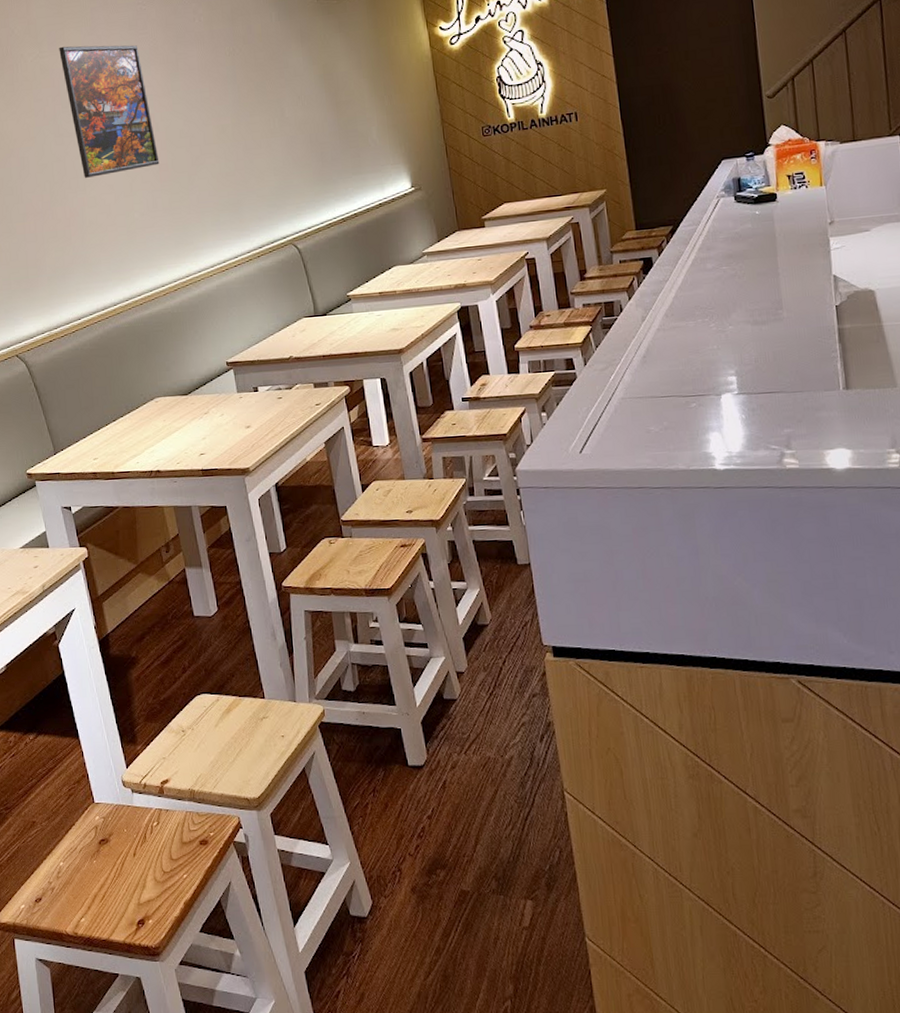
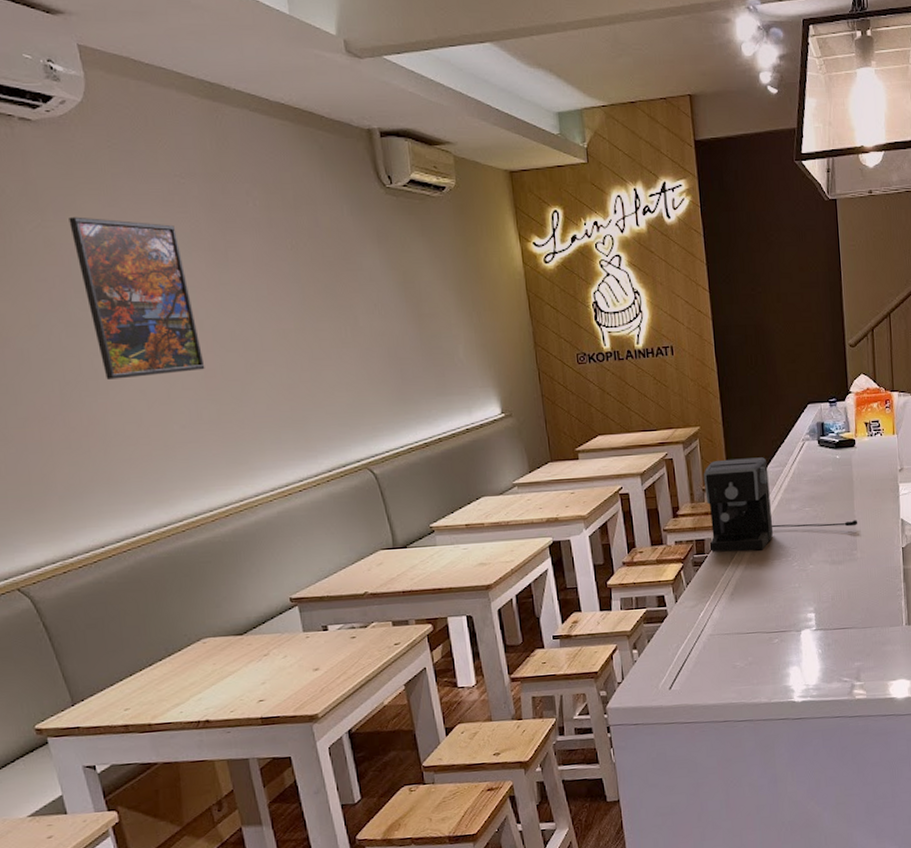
coffee maker: none [610,216,783,314] -> present [703,457,858,552]

